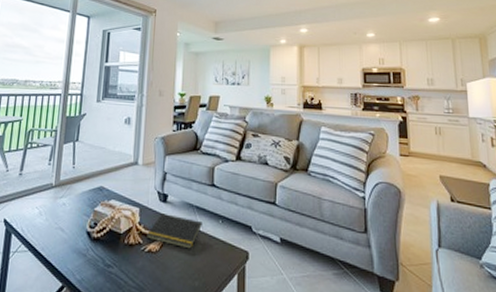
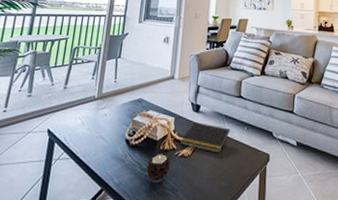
candle: none [109,248,137,280] -> present [145,154,171,183]

